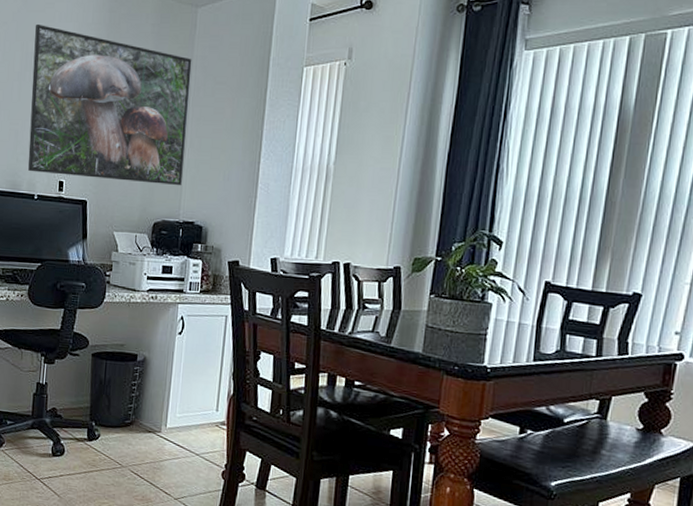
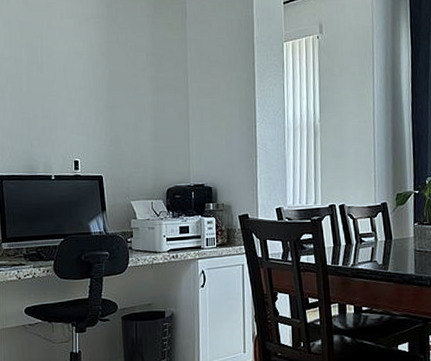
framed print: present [27,23,192,186] -> none [38,21,189,155]

